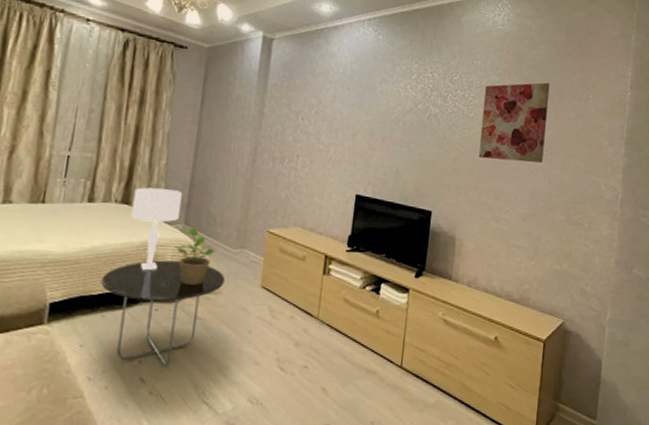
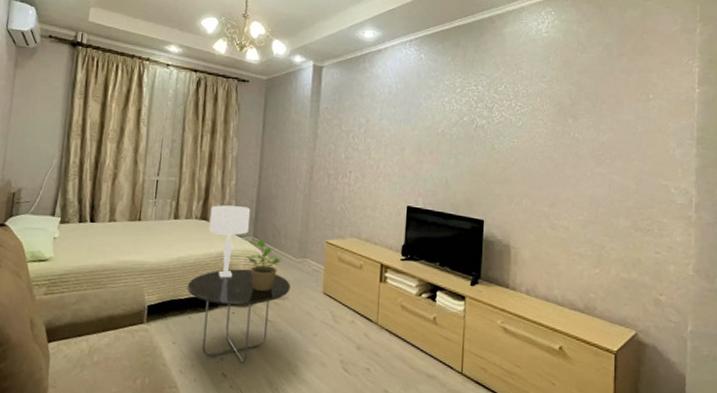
wall art: present [478,82,550,163] -> none [529,86,604,168]

